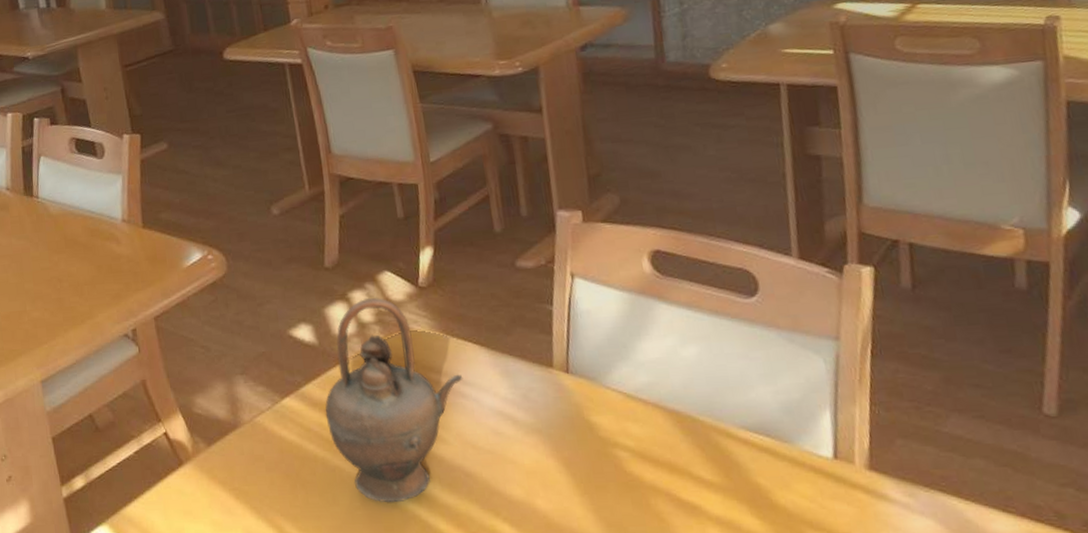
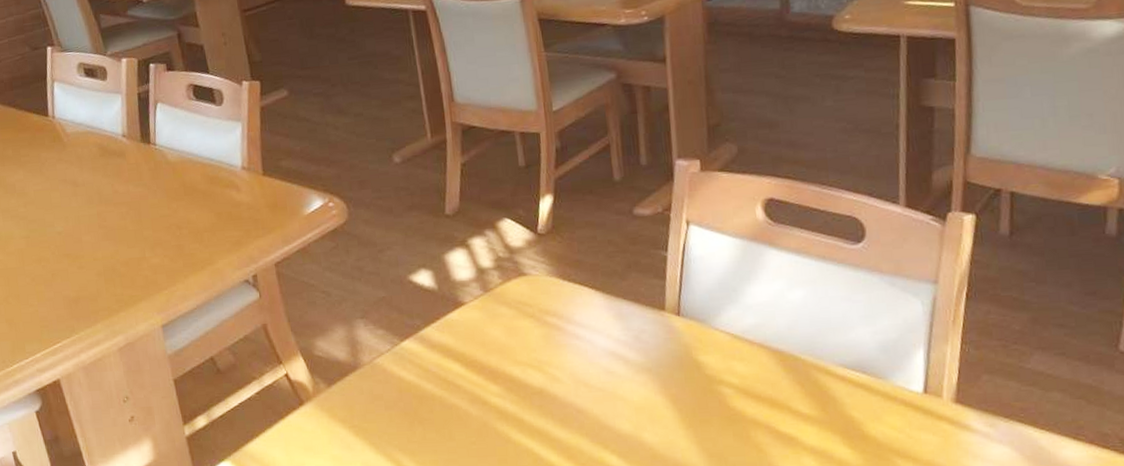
teapot: present [325,297,463,503] -> none [443,244,578,438]

